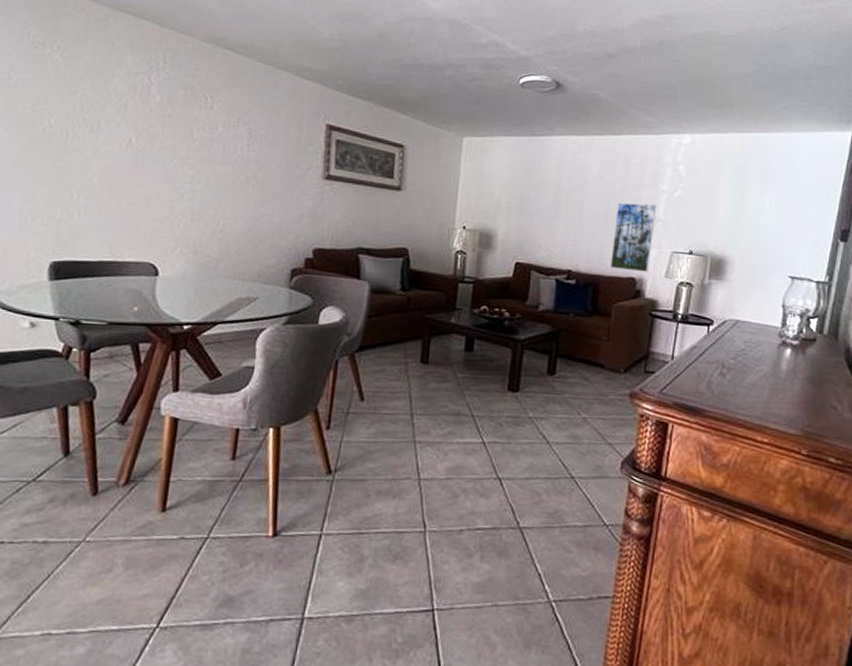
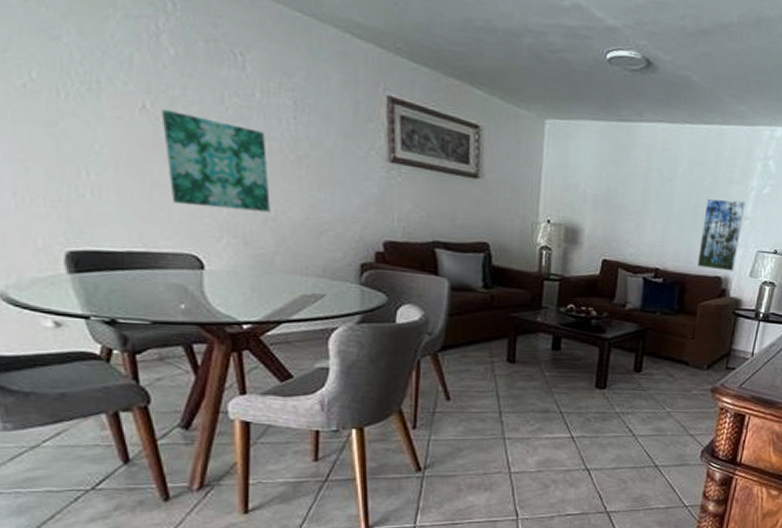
wall art: none [140,143,222,225] -> present [161,108,270,212]

